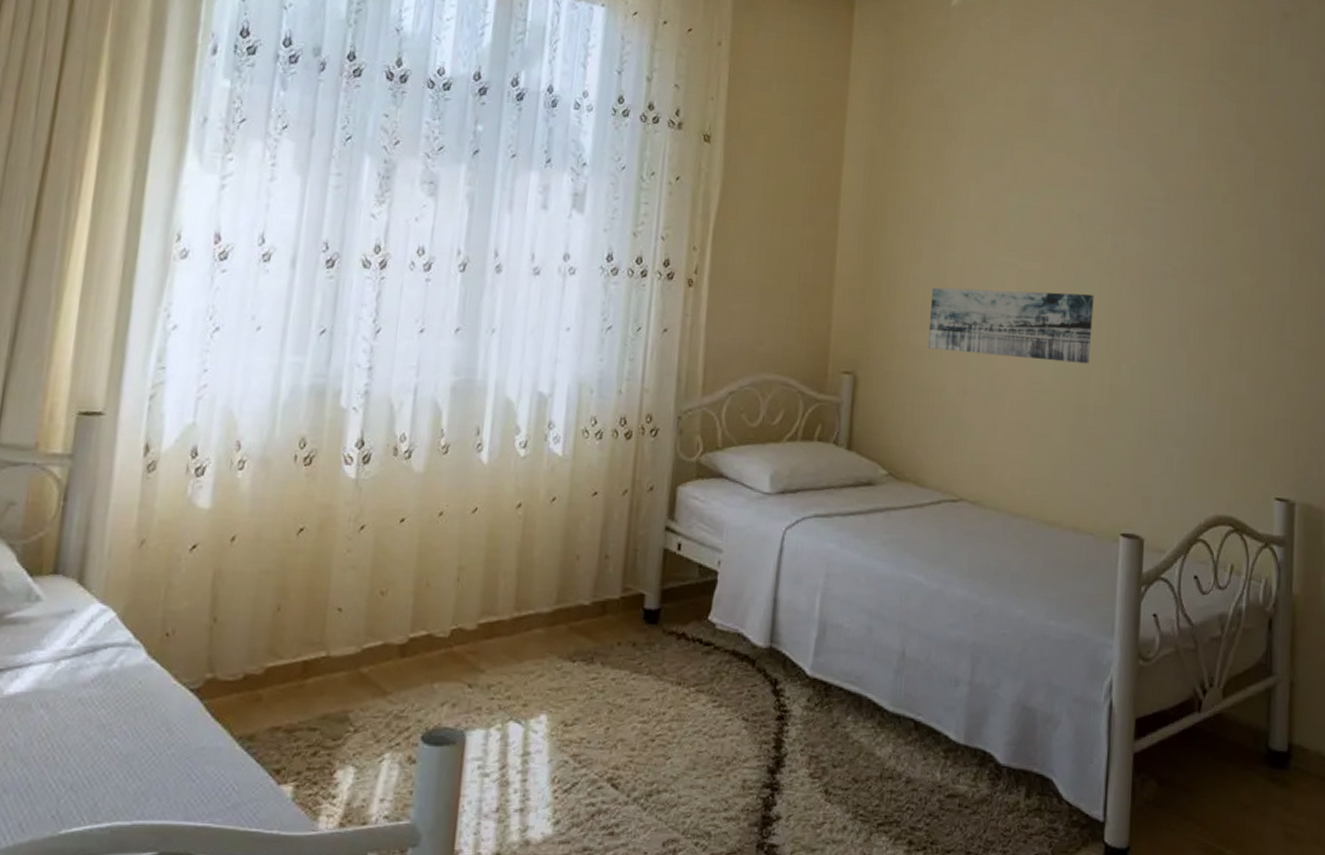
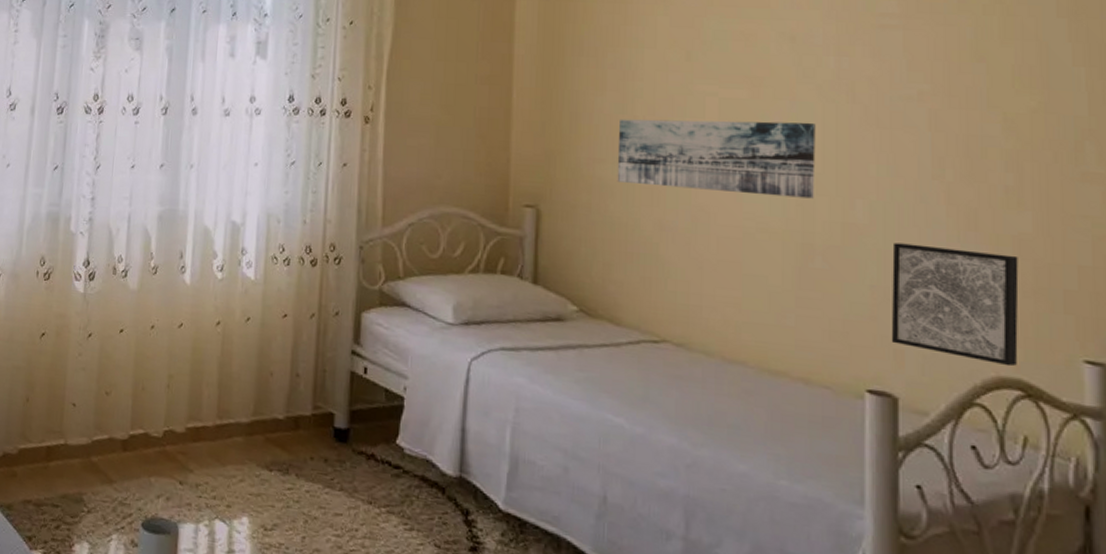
wall art: none [1141,402,1236,506] -> present [891,242,1019,367]

